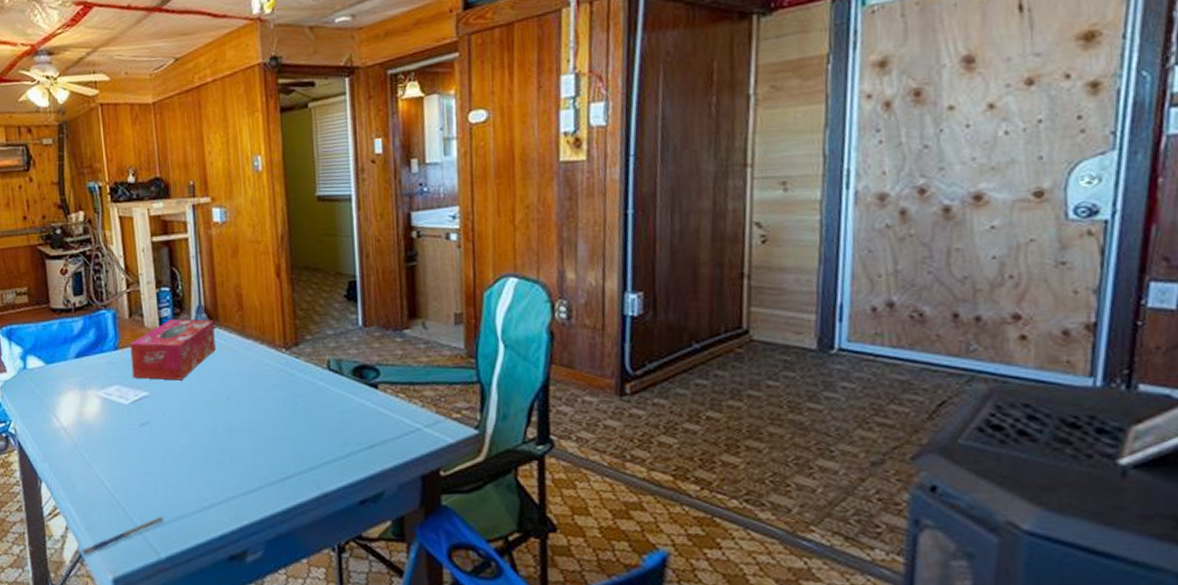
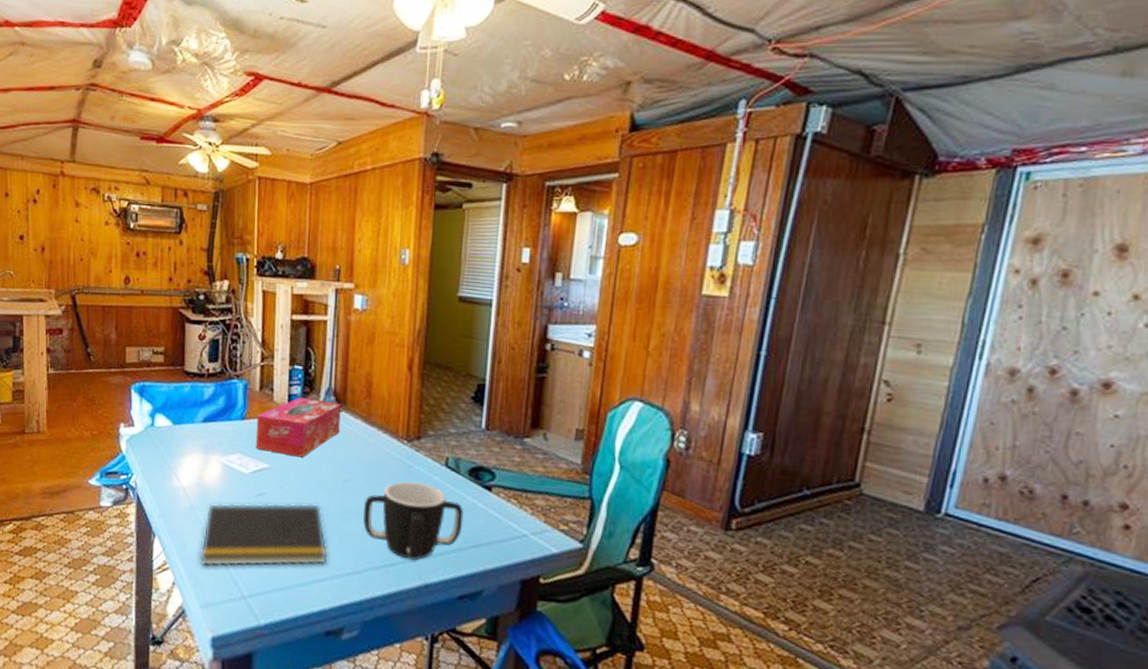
pen: present [81,517,164,557] -> none [185,585,268,613]
notepad: none [89,425,221,506] -> present [199,502,328,567]
mug: none [251,389,354,470] -> present [363,481,464,560]

